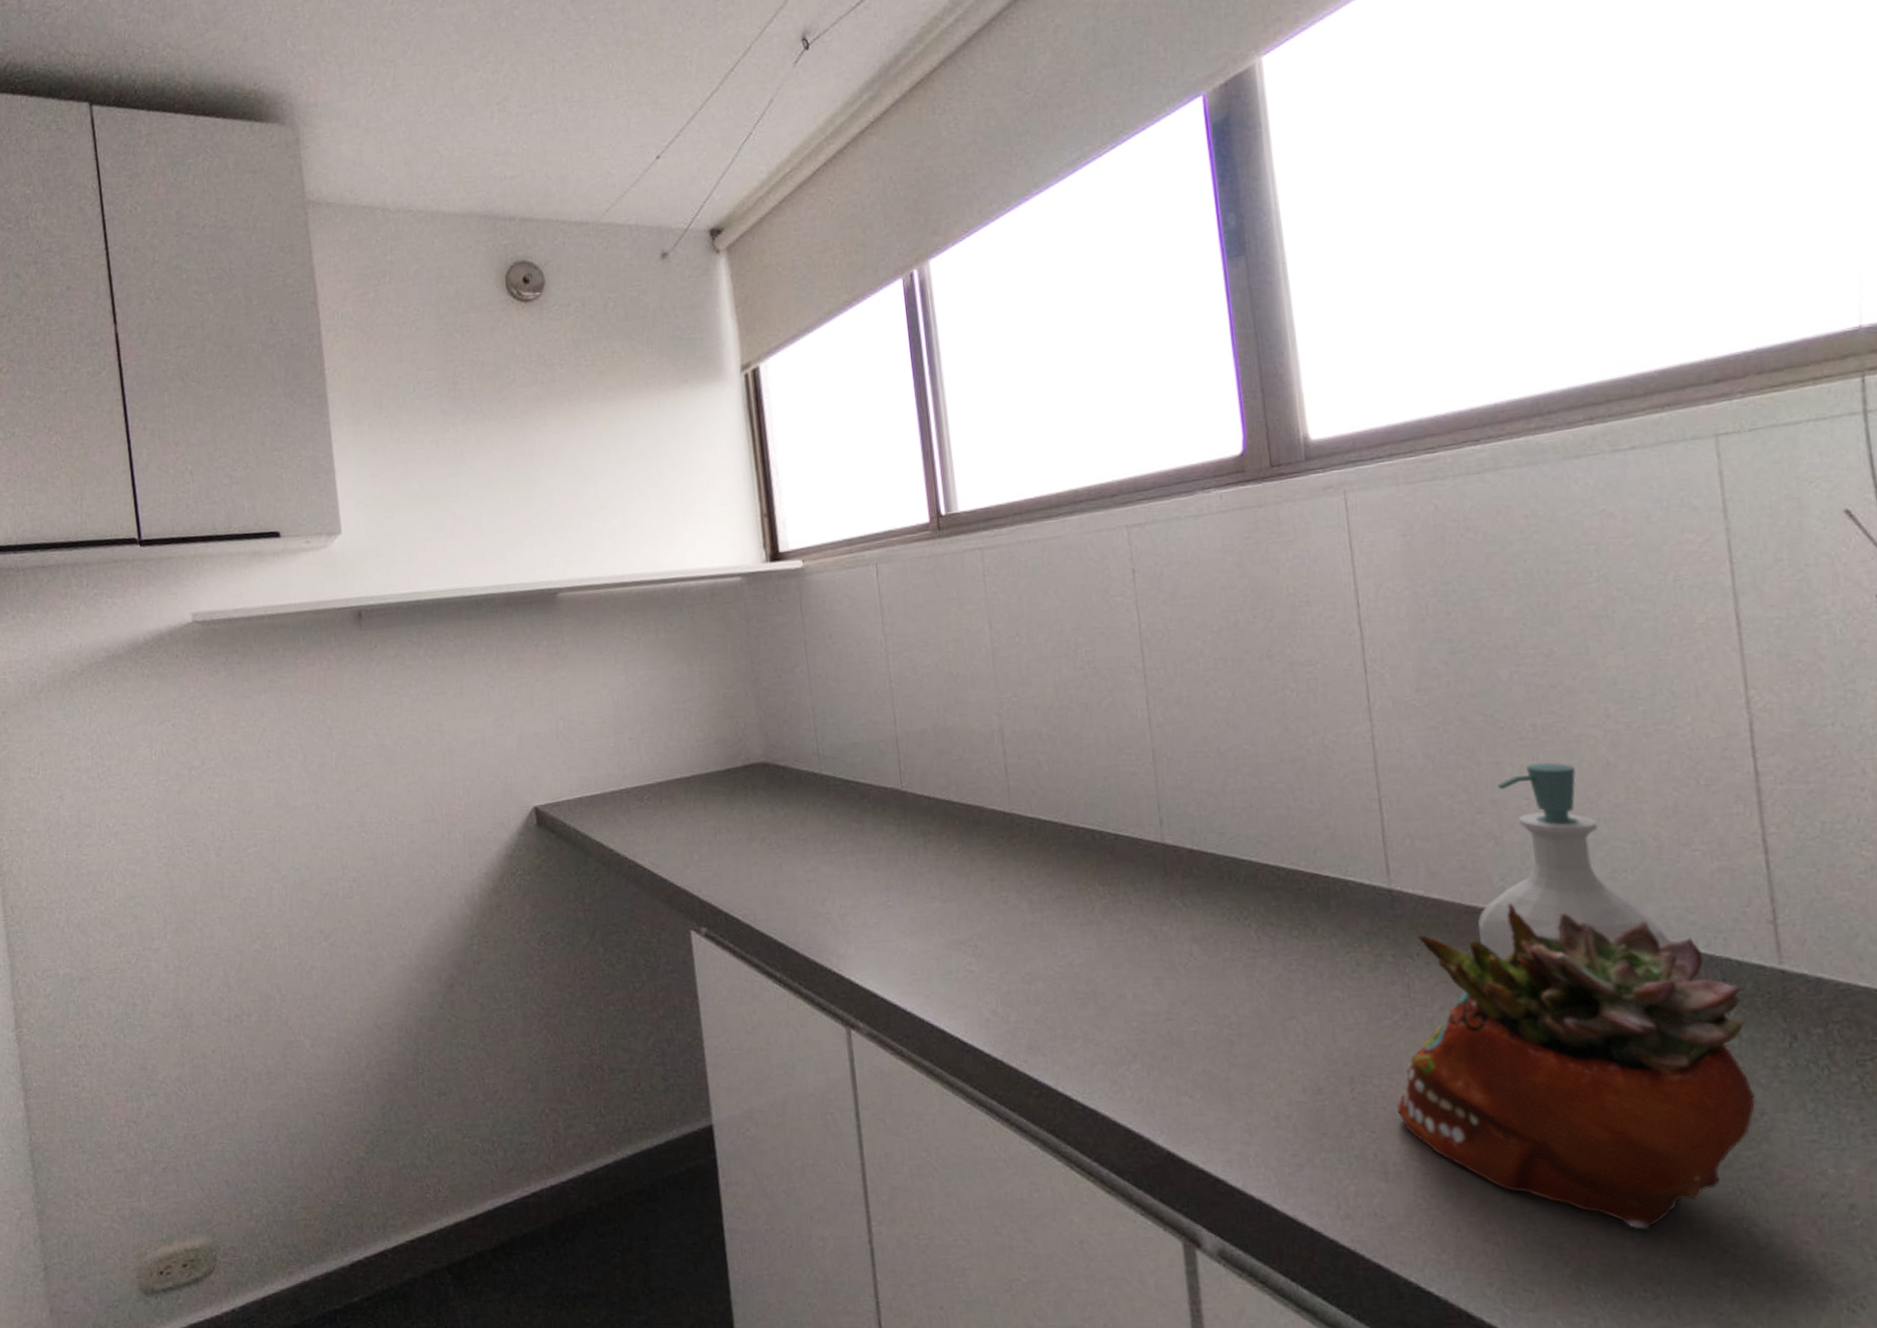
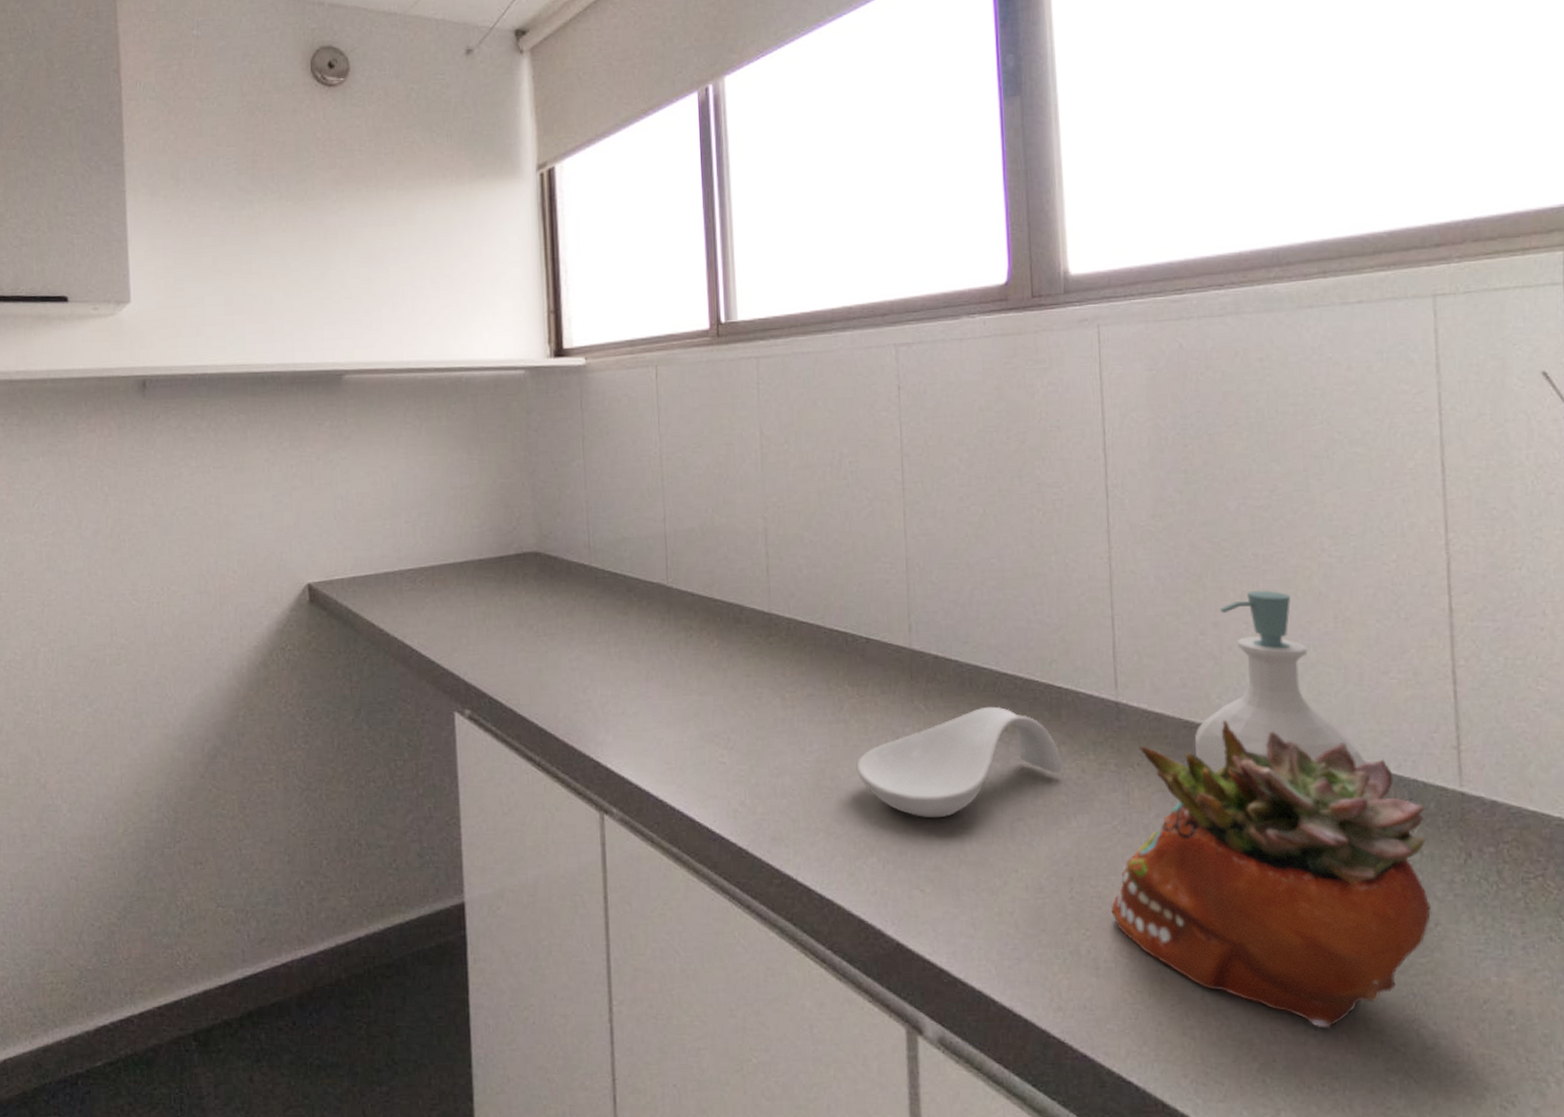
spoon rest: none [1112,899,1335,1021] -> present [856,706,1062,819]

